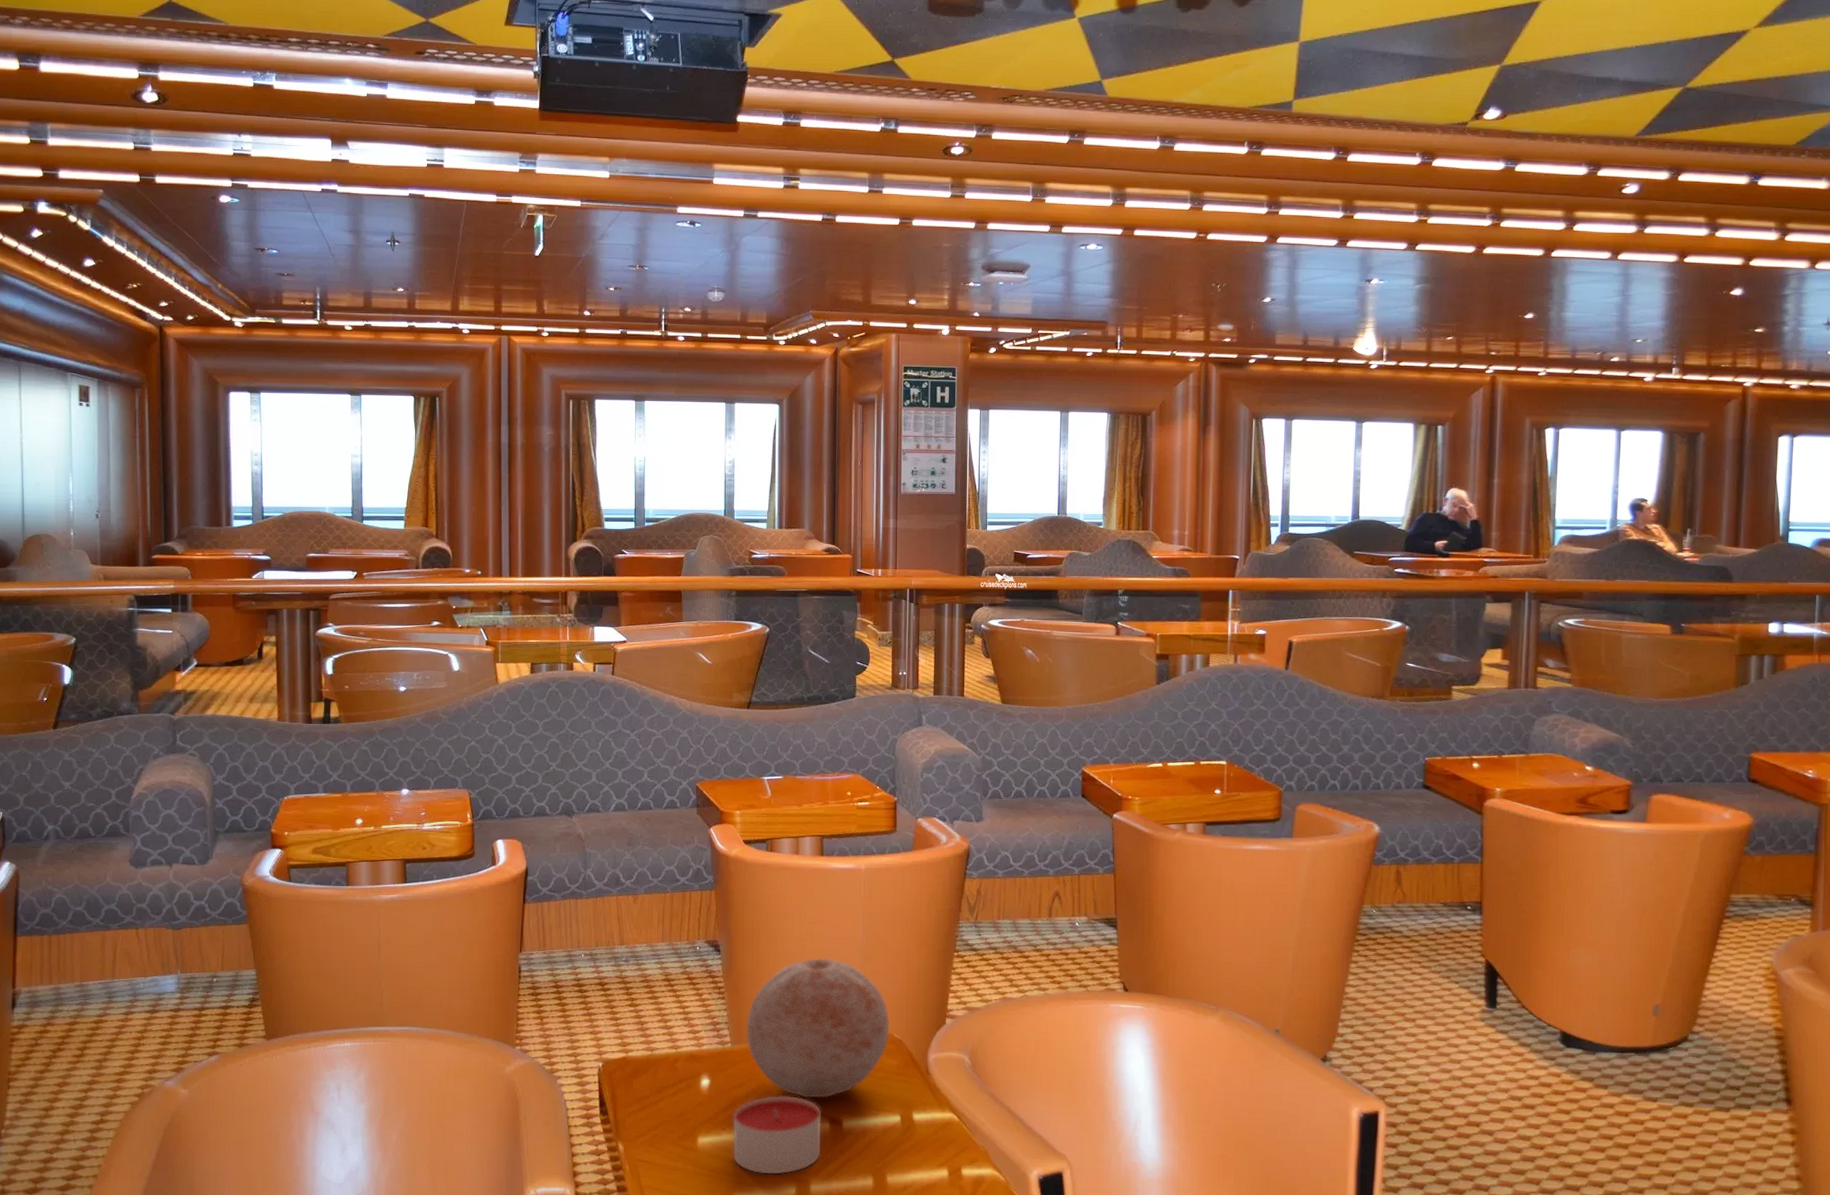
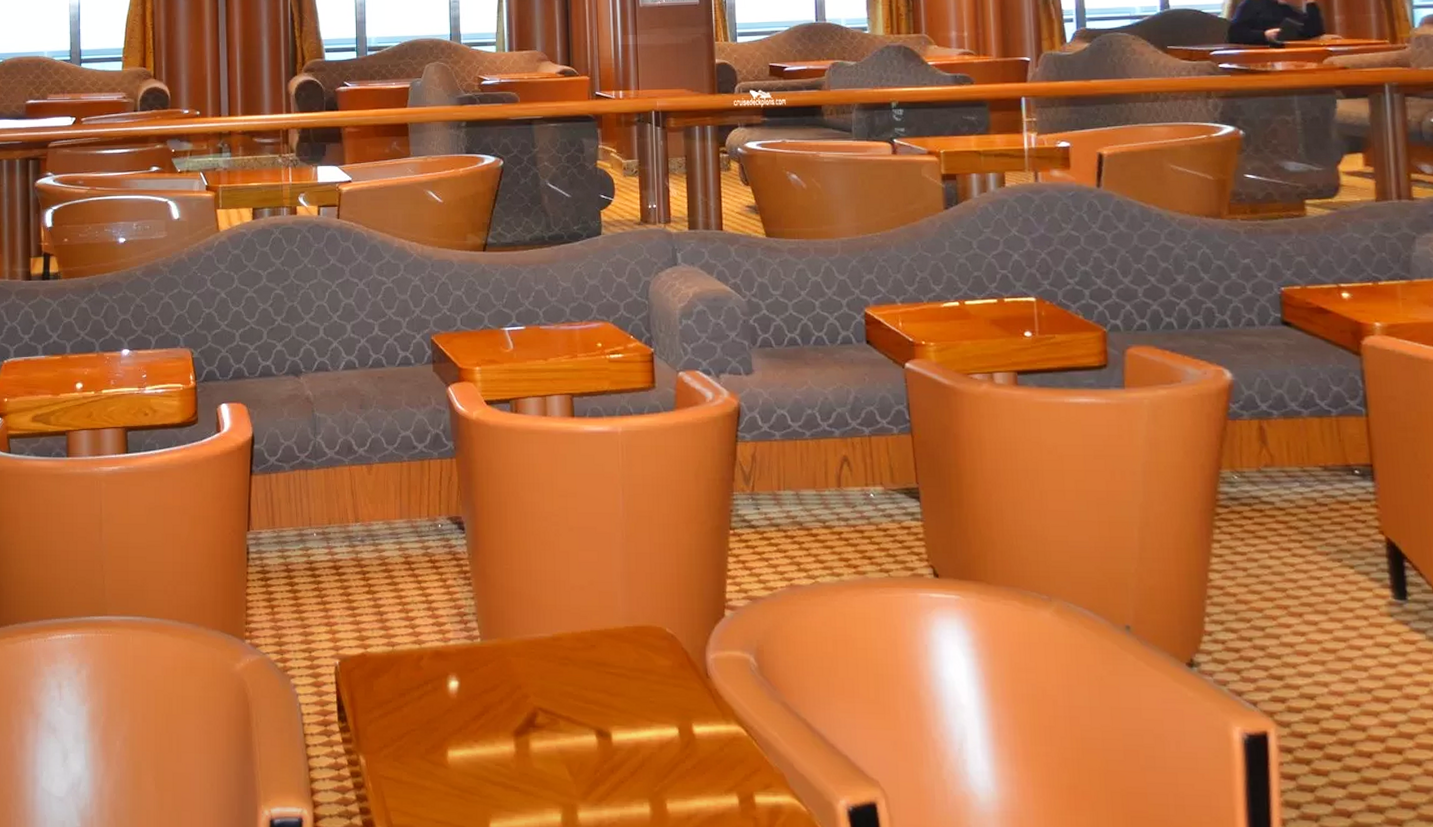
candle: present [732,1095,822,1175] -> none [486,700,589,798]
decorative ball: present [746,957,890,1099] -> none [496,536,661,707]

